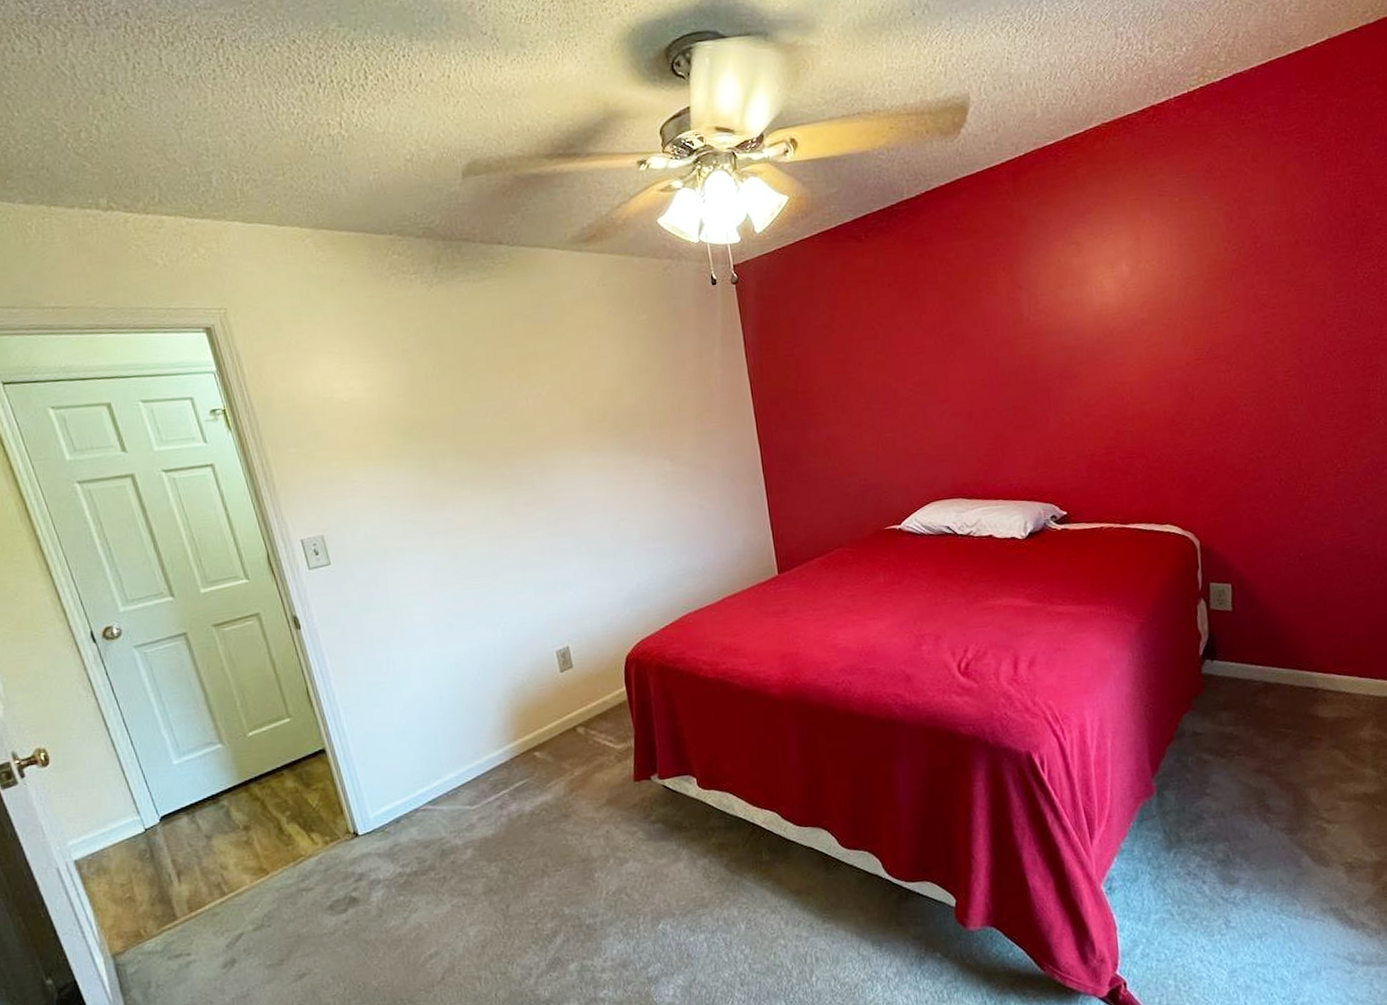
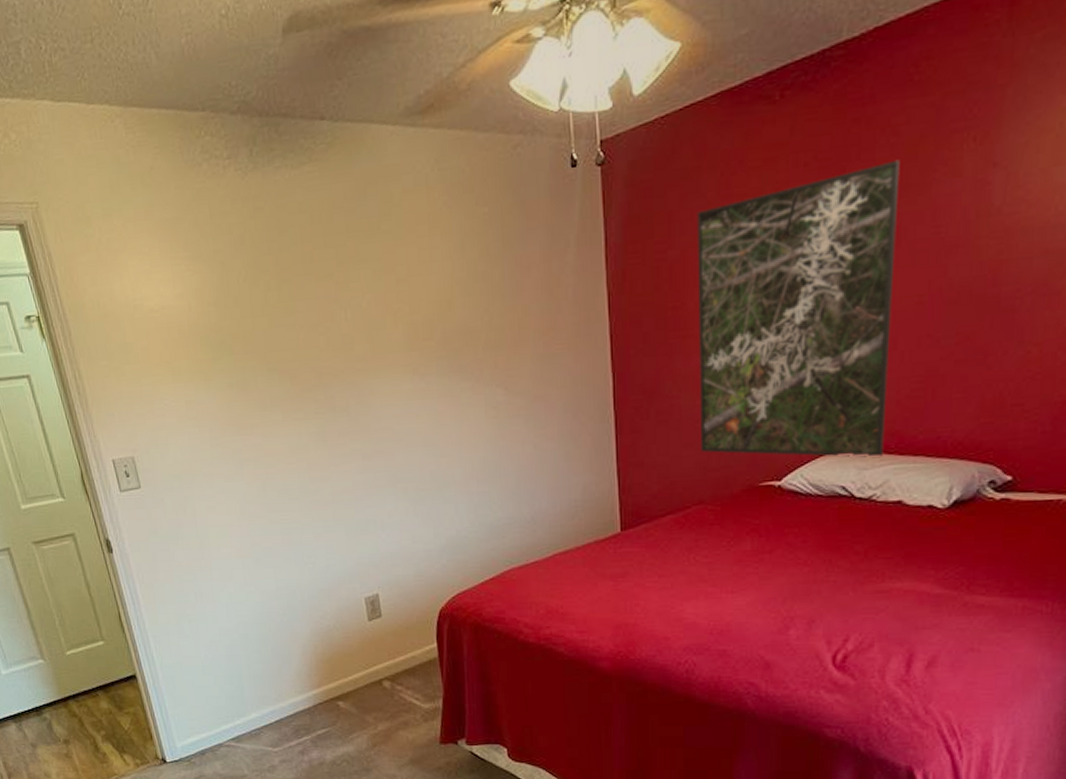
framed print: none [813,283,974,506] -> present [697,159,900,458]

